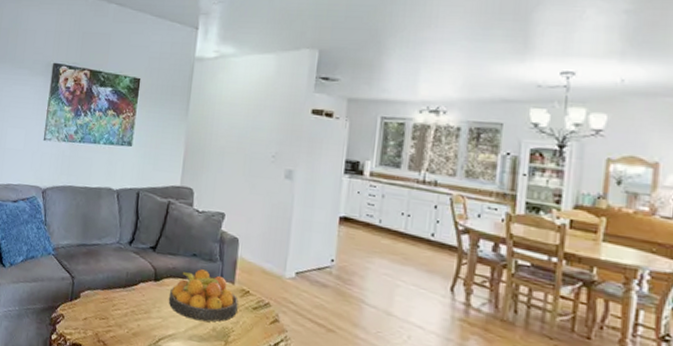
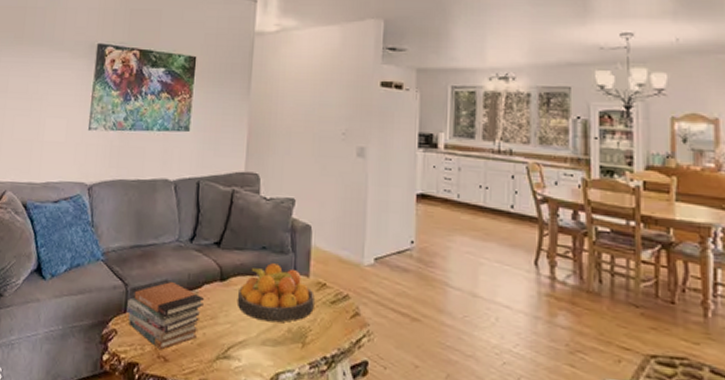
book stack: none [73,275,141,336] -> present [127,278,205,350]

